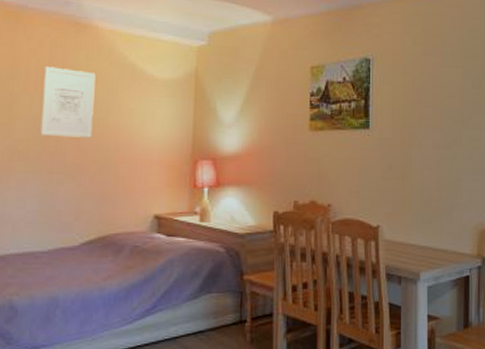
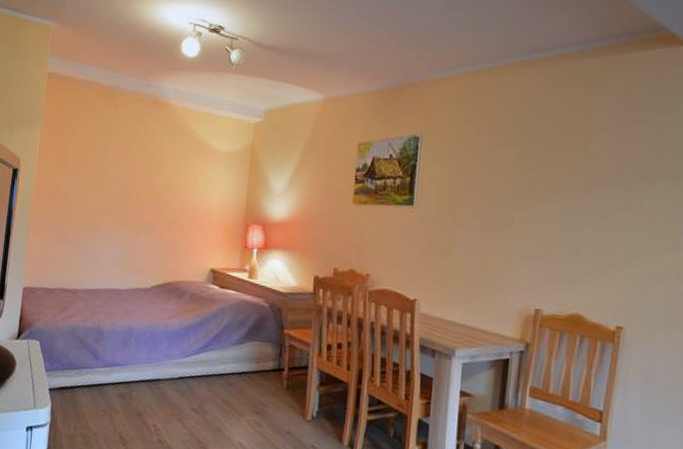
wall art: present [40,66,96,138] -> none [125,138,169,199]

